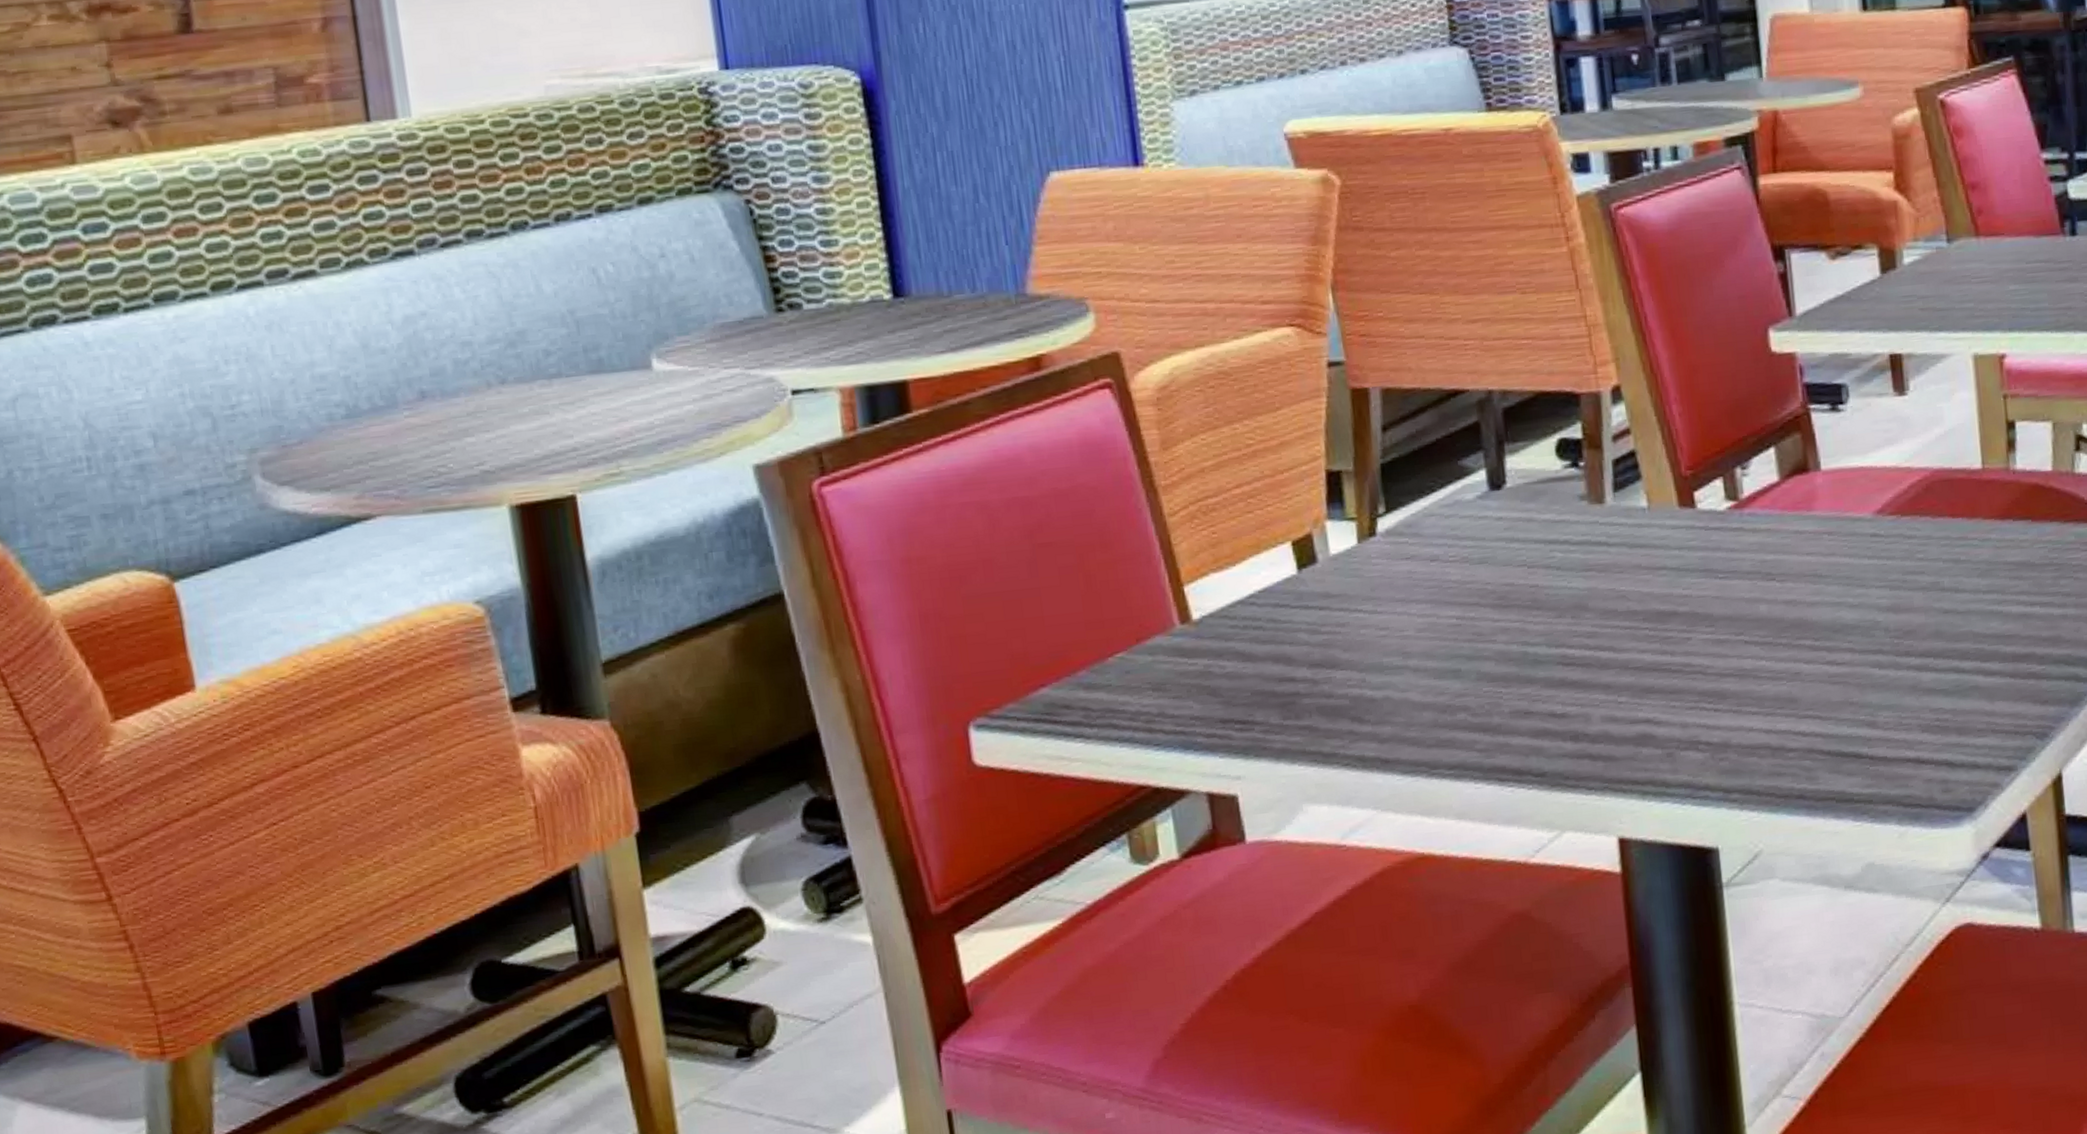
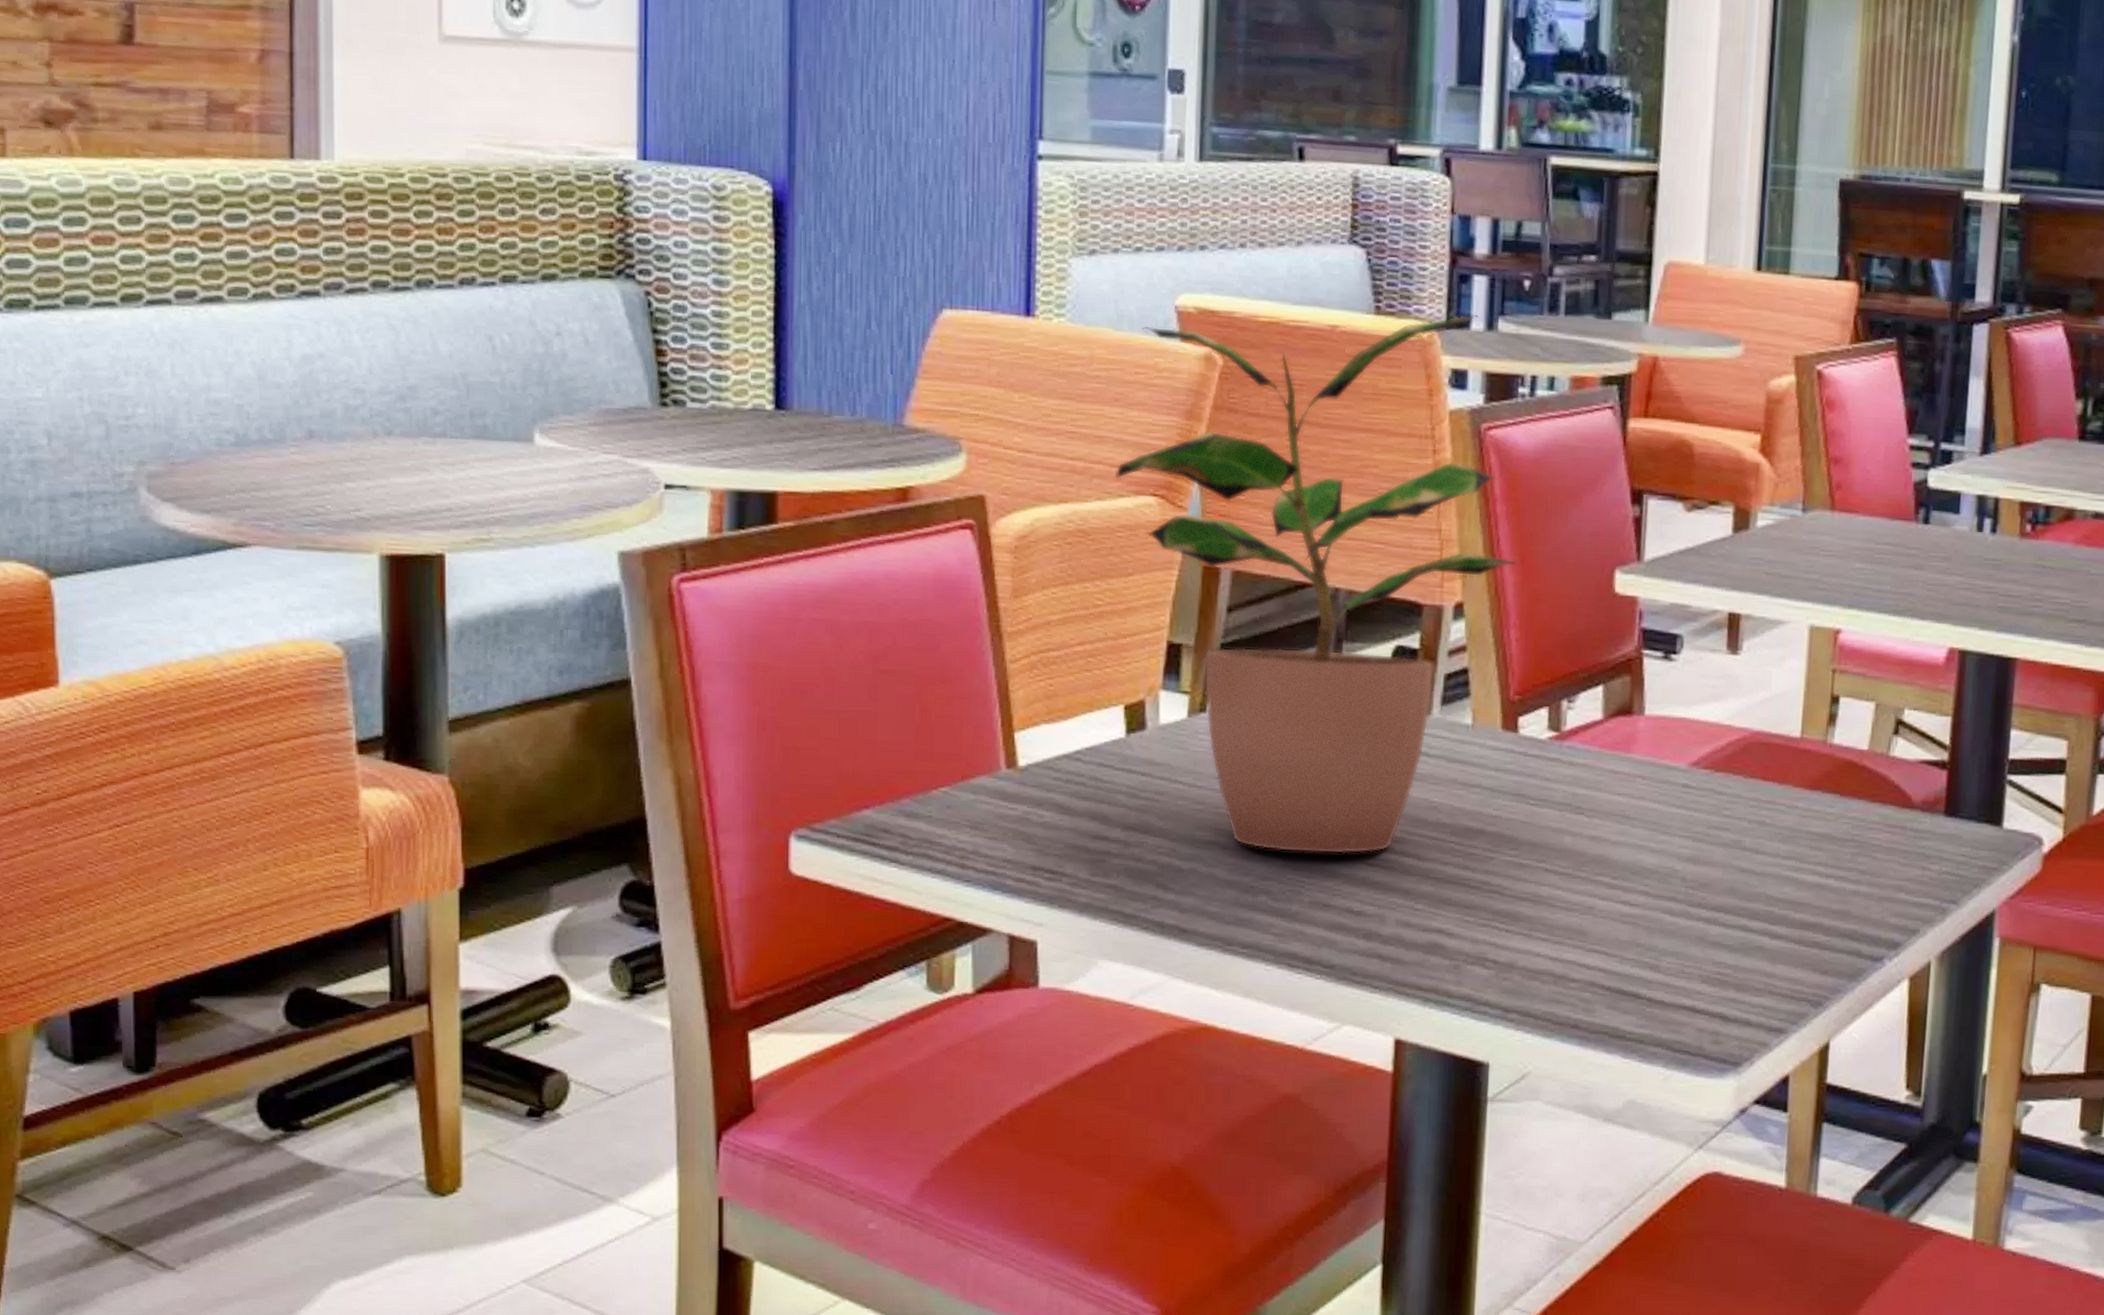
potted plant: none [1247,97,1667,666] -> present [1115,315,1516,854]

